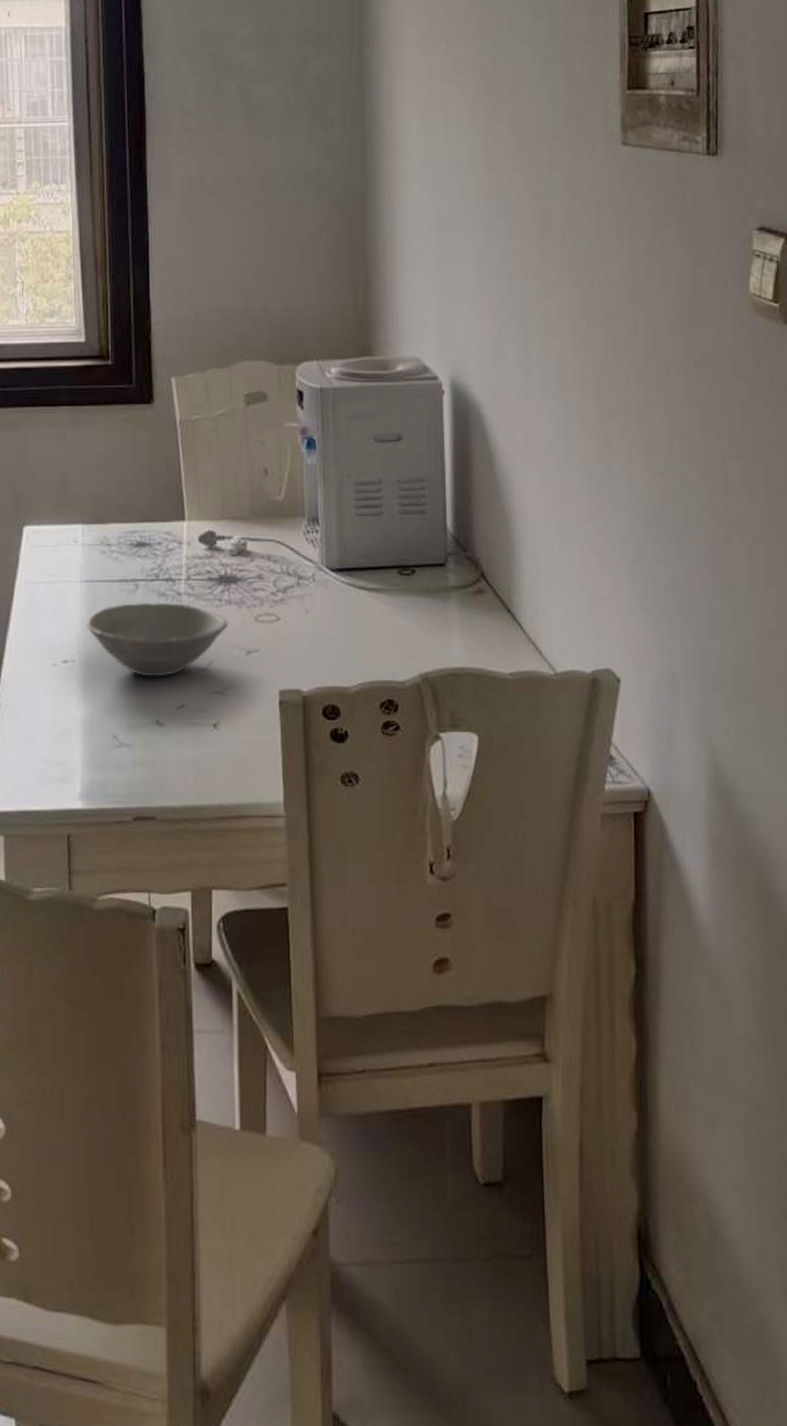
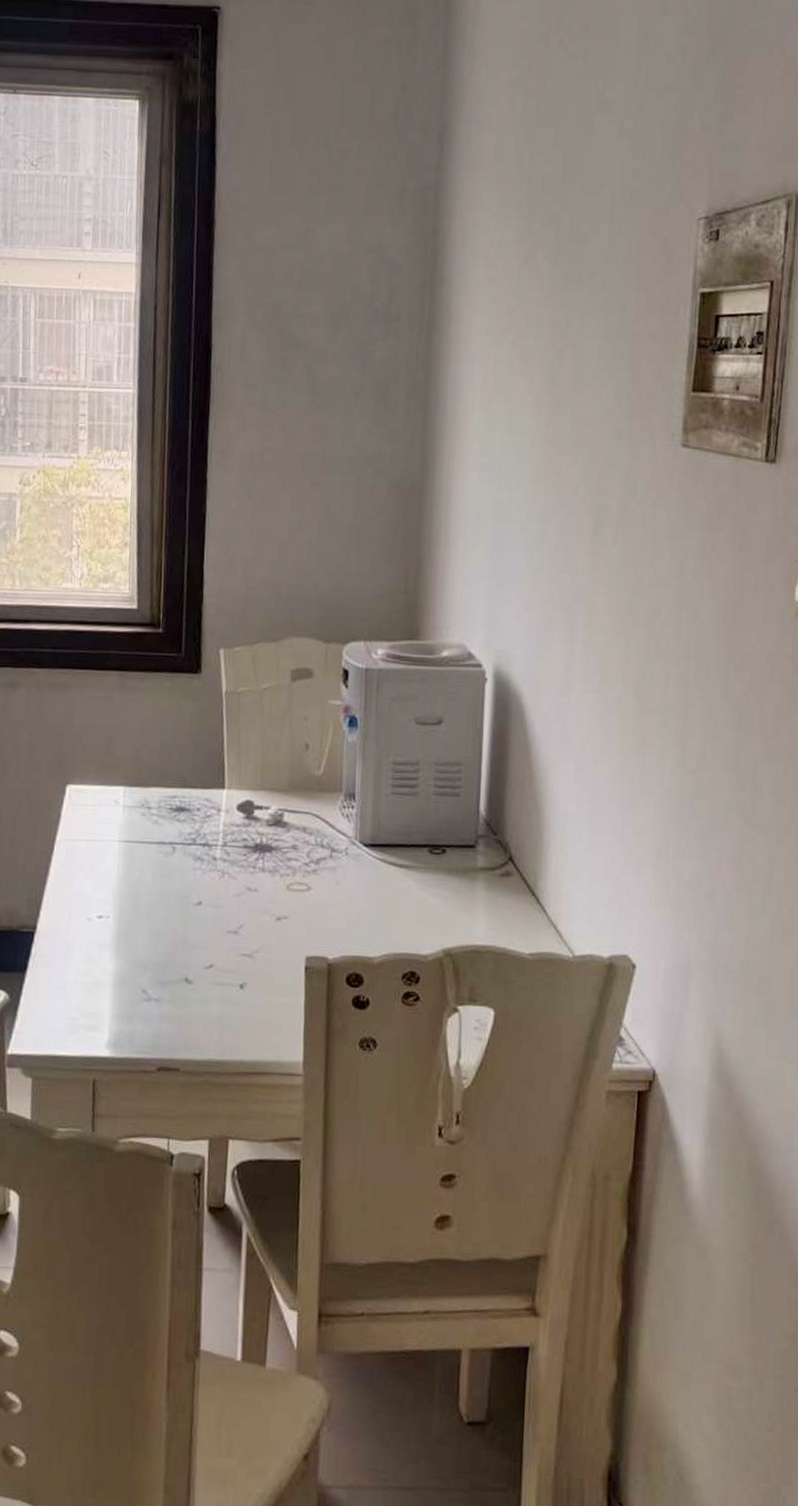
bowl: present [87,602,228,677] -> none [123,864,261,937]

